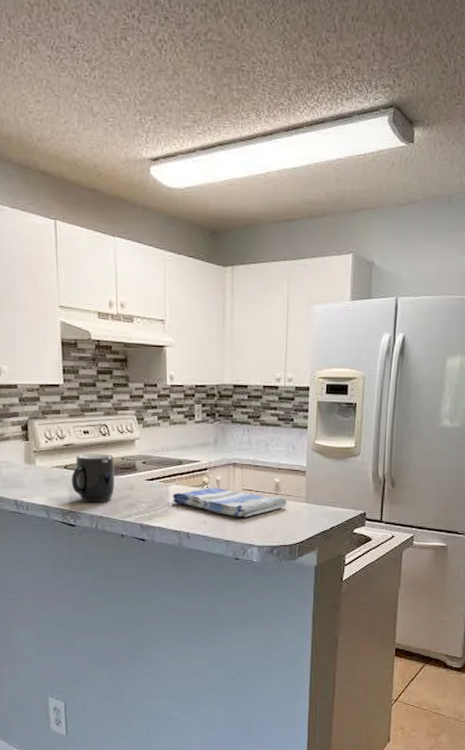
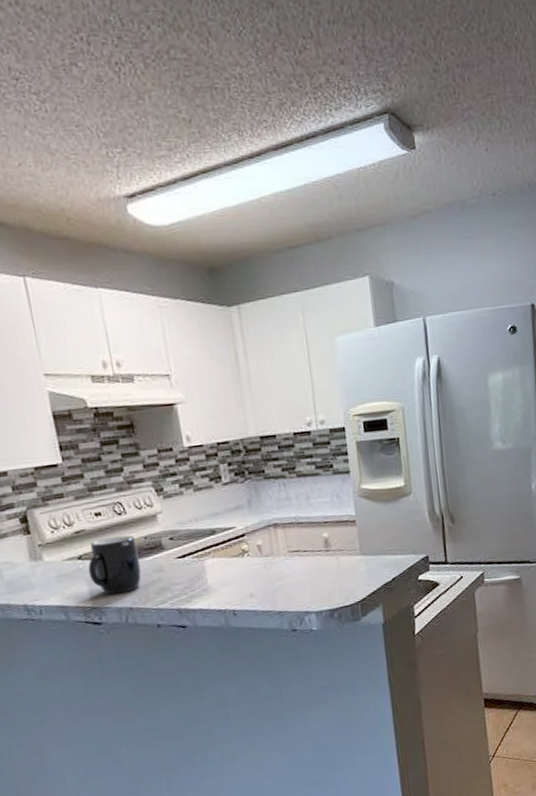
dish towel: present [173,488,287,517] -> none [210,552,341,583]

